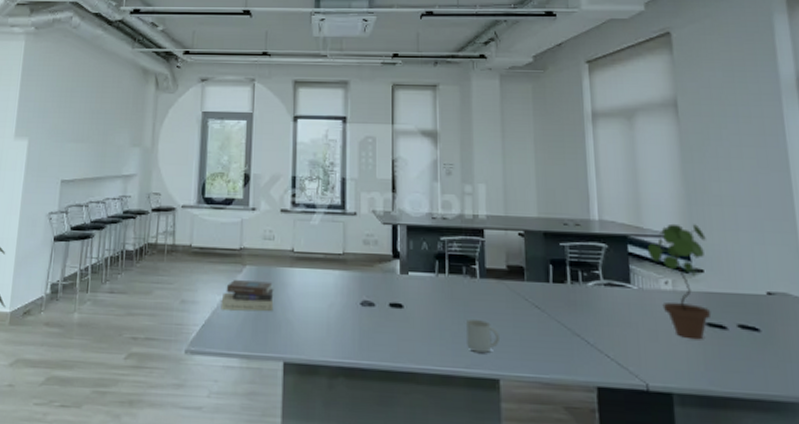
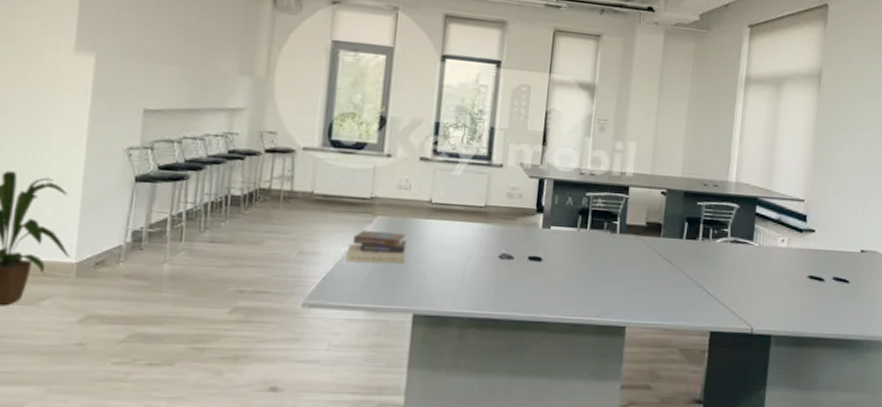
mug: present [465,318,501,354] -> none [599,271,632,304]
potted plant: present [647,223,712,340] -> none [772,188,822,290]

